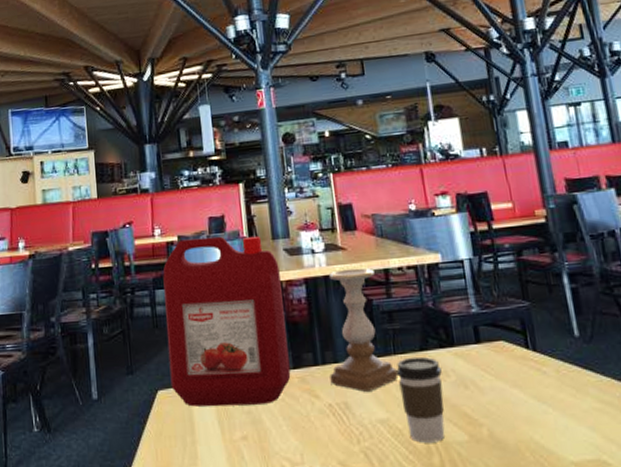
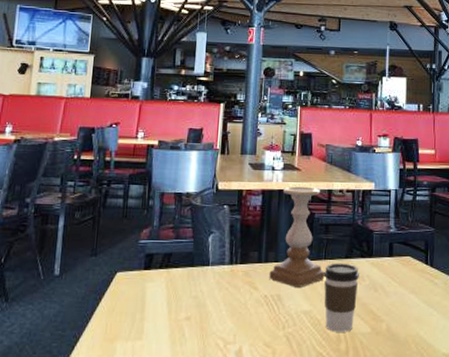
ketchup jug: present [162,235,291,407] -> none [130,144,243,291]

